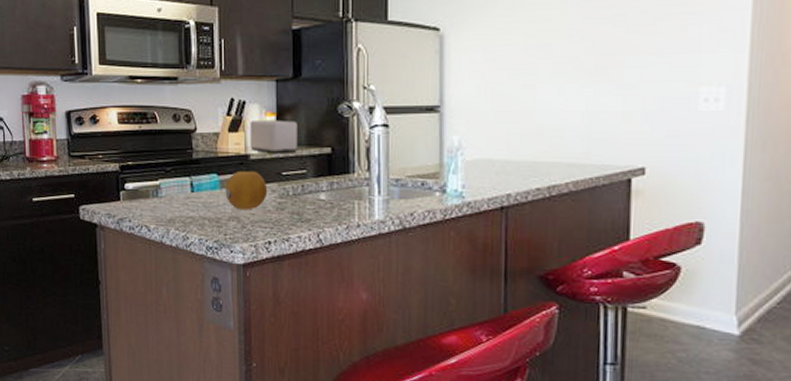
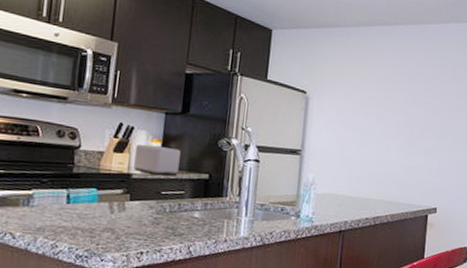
fruit: present [225,170,268,210] -> none [102,187,146,223]

